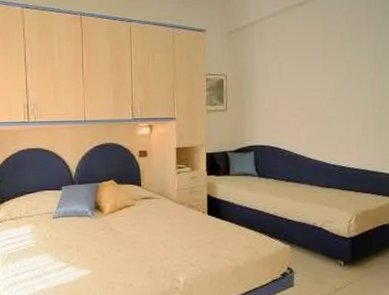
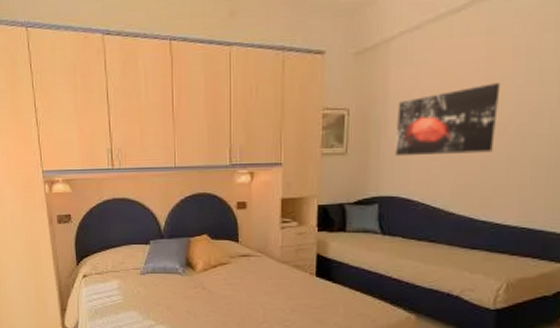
wall art: none [263,58,335,113] -> present [395,83,501,157]

